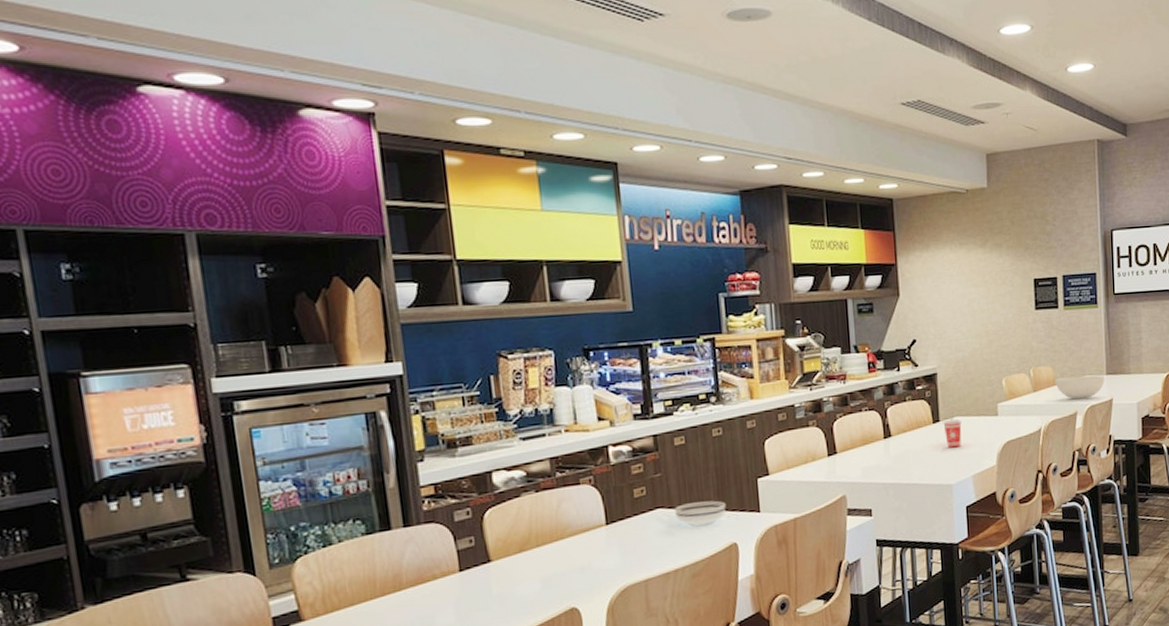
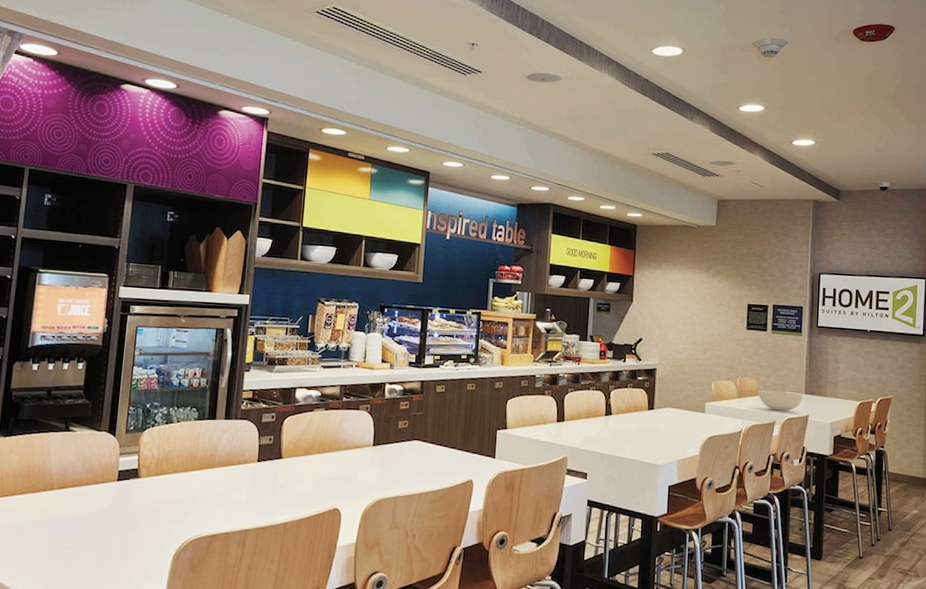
bowl: present [675,500,727,528] -> none [427,440,469,462]
beverage cup: present [938,406,962,448] -> none [654,397,673,434]

